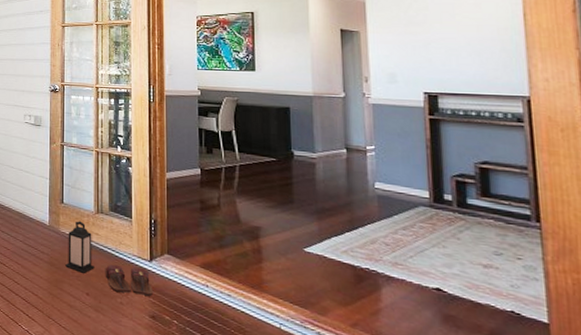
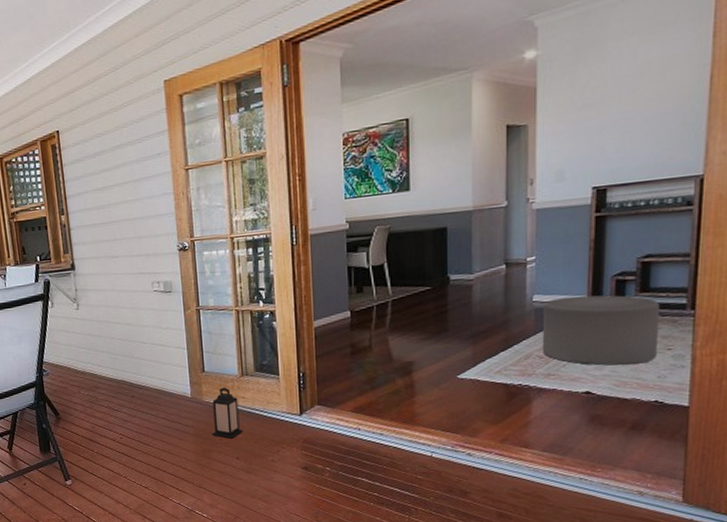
sandal: present [105,264,153,296] -> none [254,423,304,451]
pouf: none [385,189,507,269] -> present [542,295,659,366]

